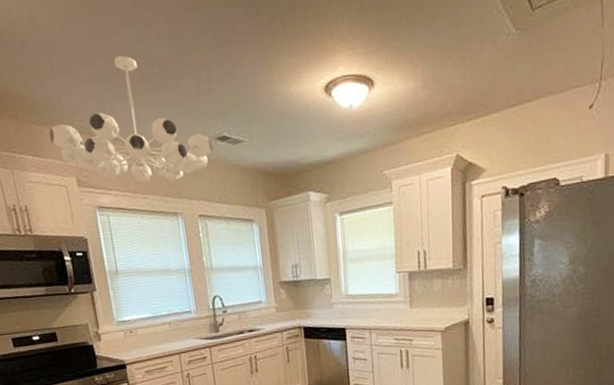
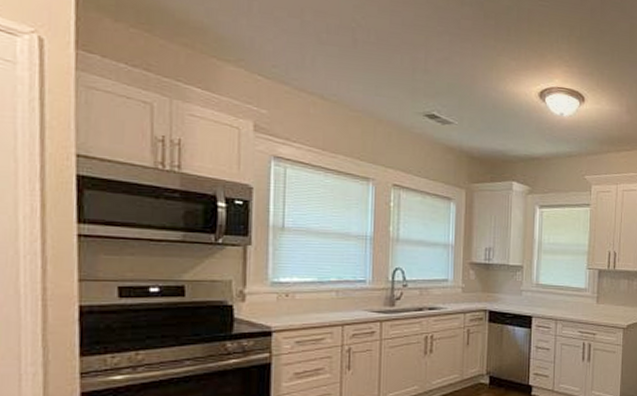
chandelier: present [49,55,213,184] -> none [230,16,420,147]

